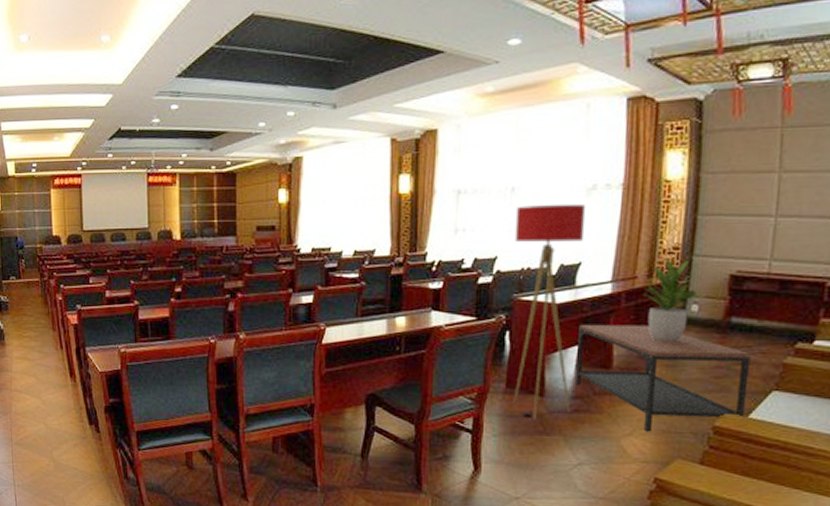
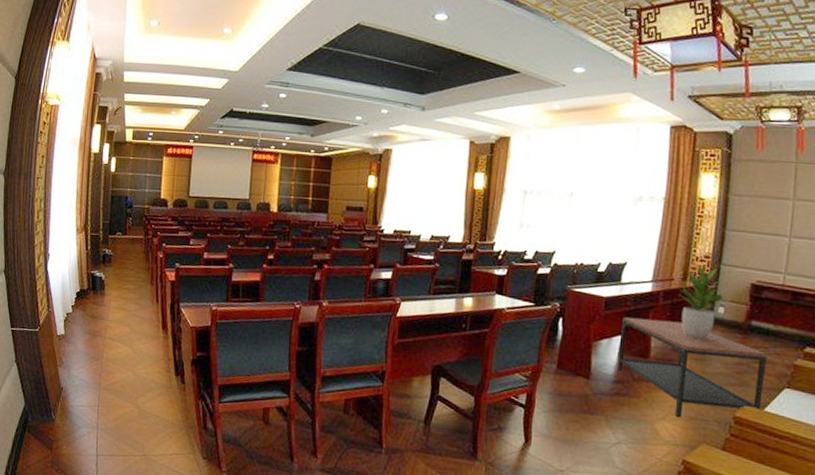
floor lamp: present [513,203,586,420] -> none [562,209,633,400]

